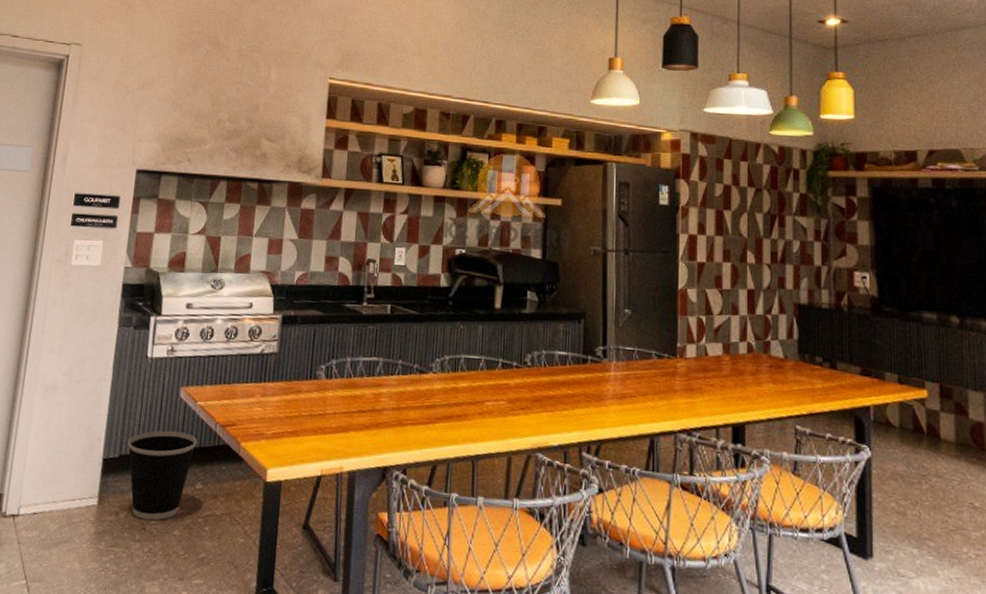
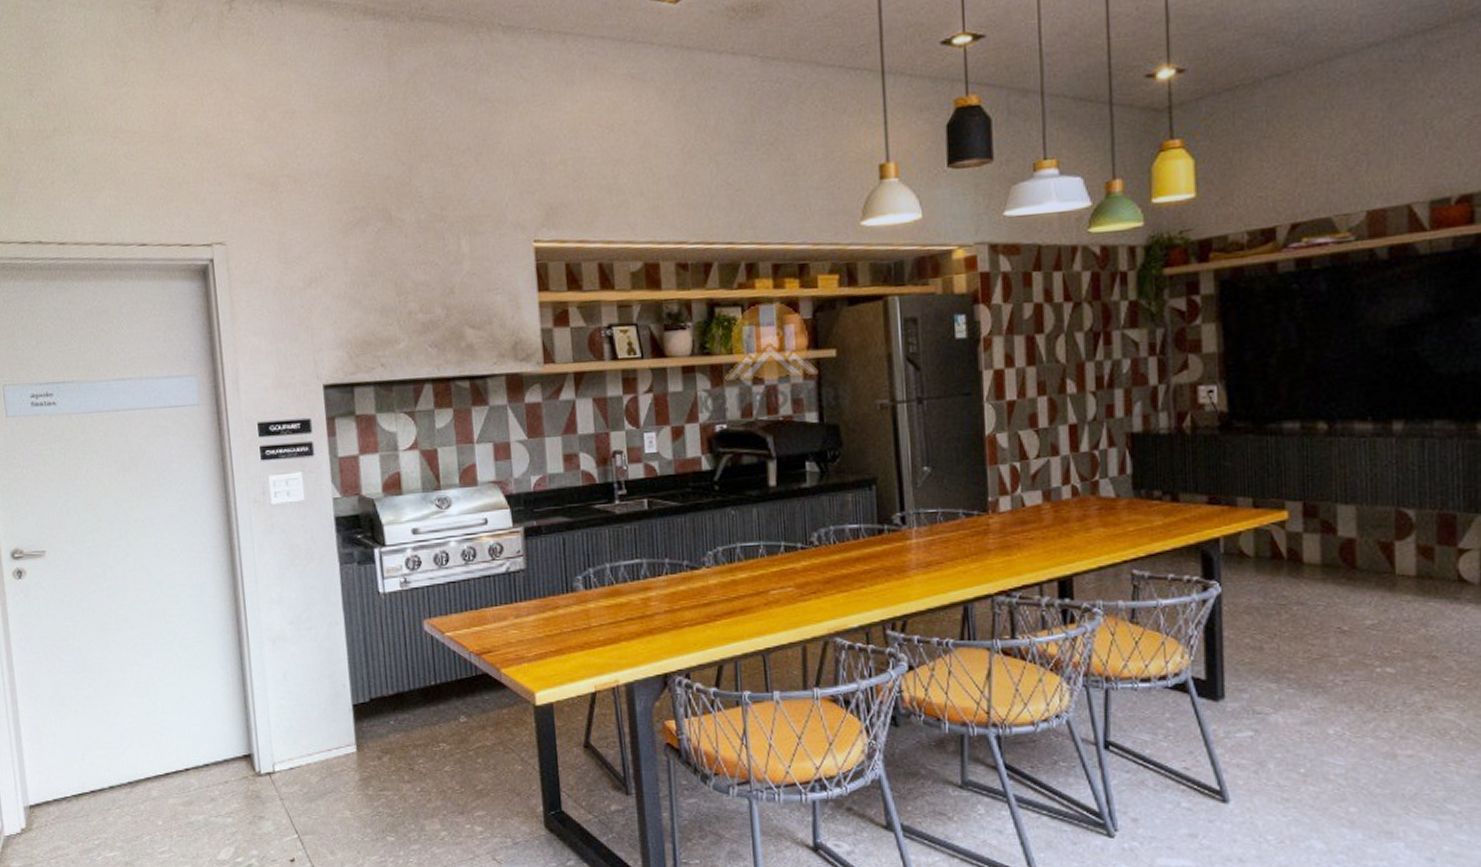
wastebasket: present [127,430,198,521] -> none [375,667,453,760]

